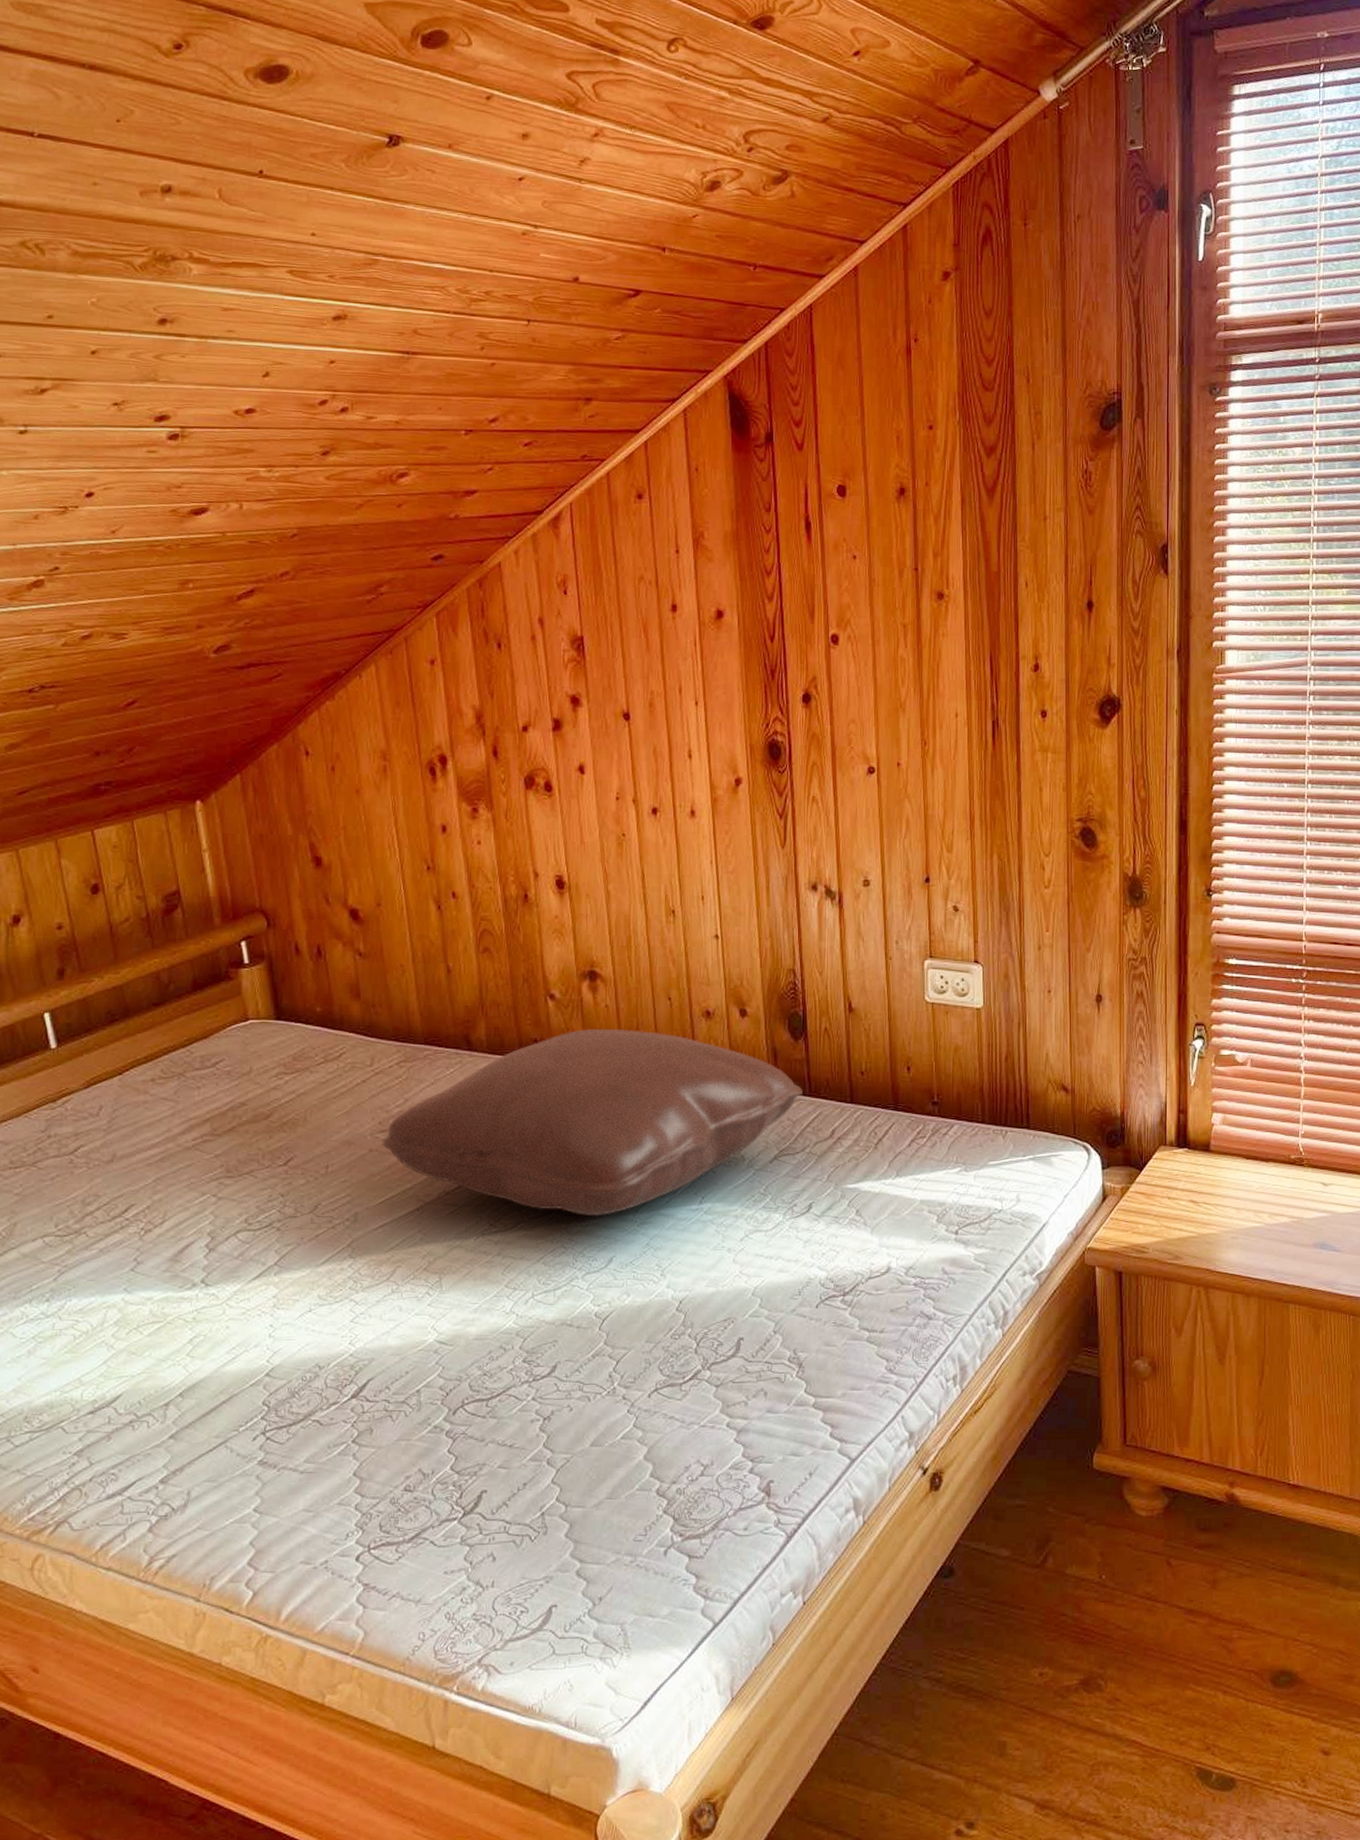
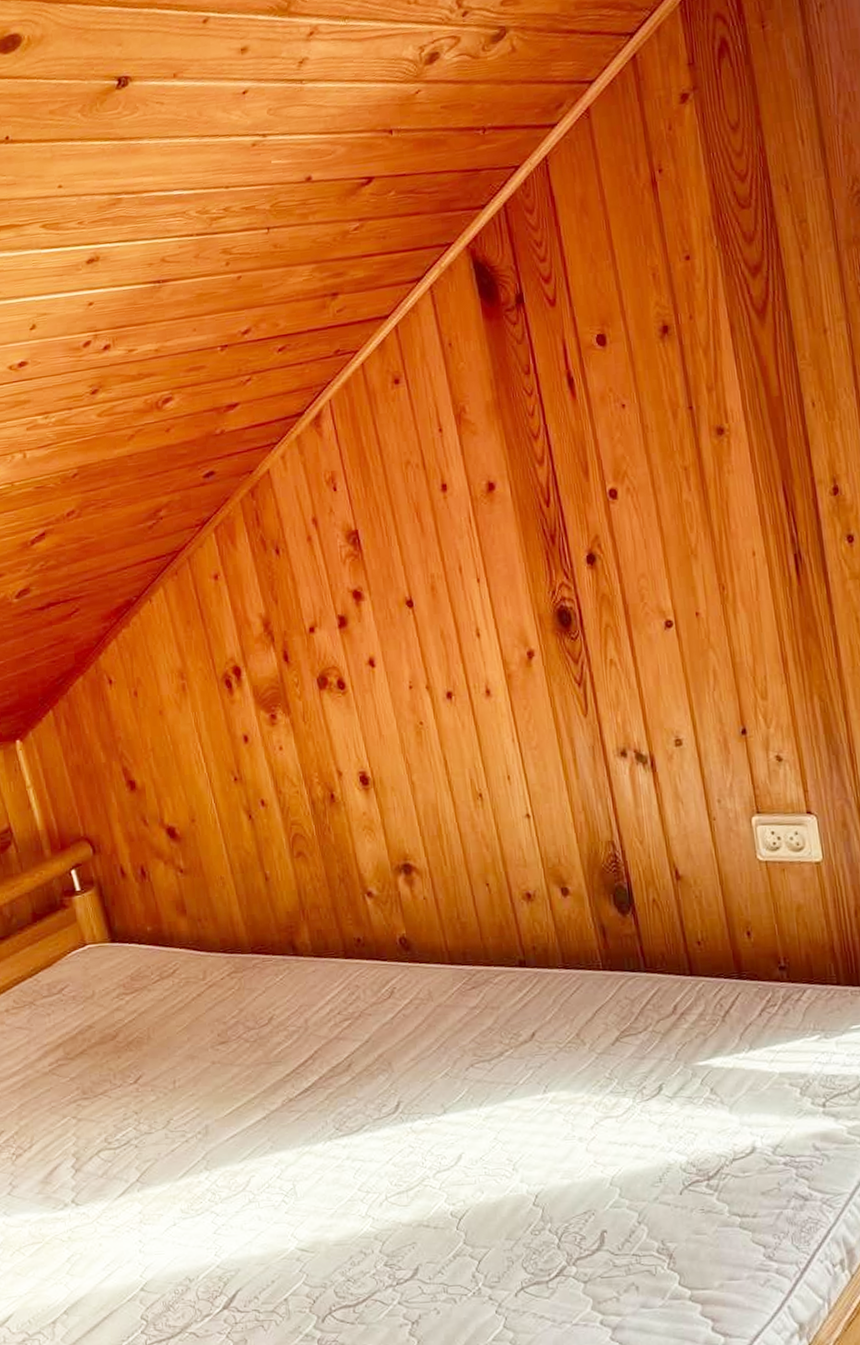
pillow: present [382,1029,803,1217] -> none [223,920,638,1114]

